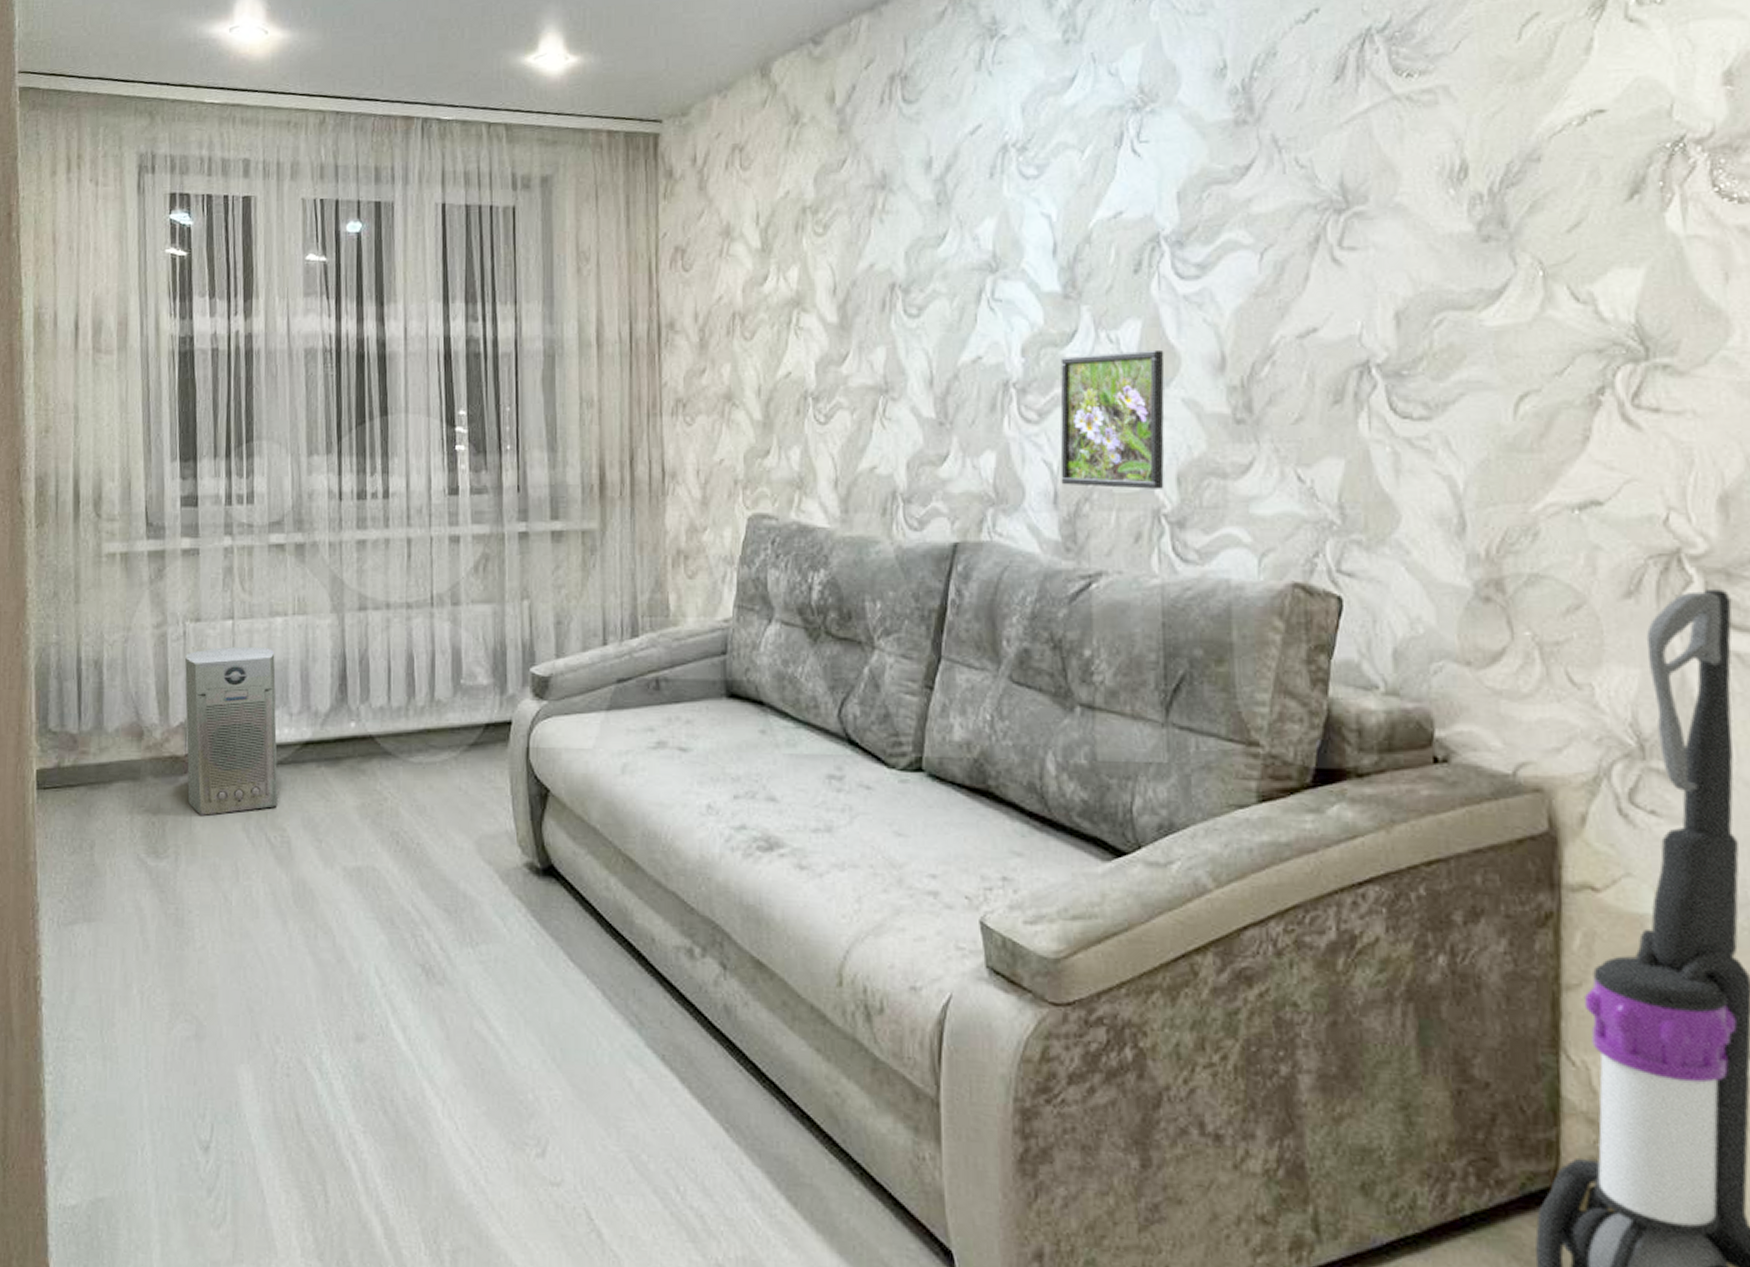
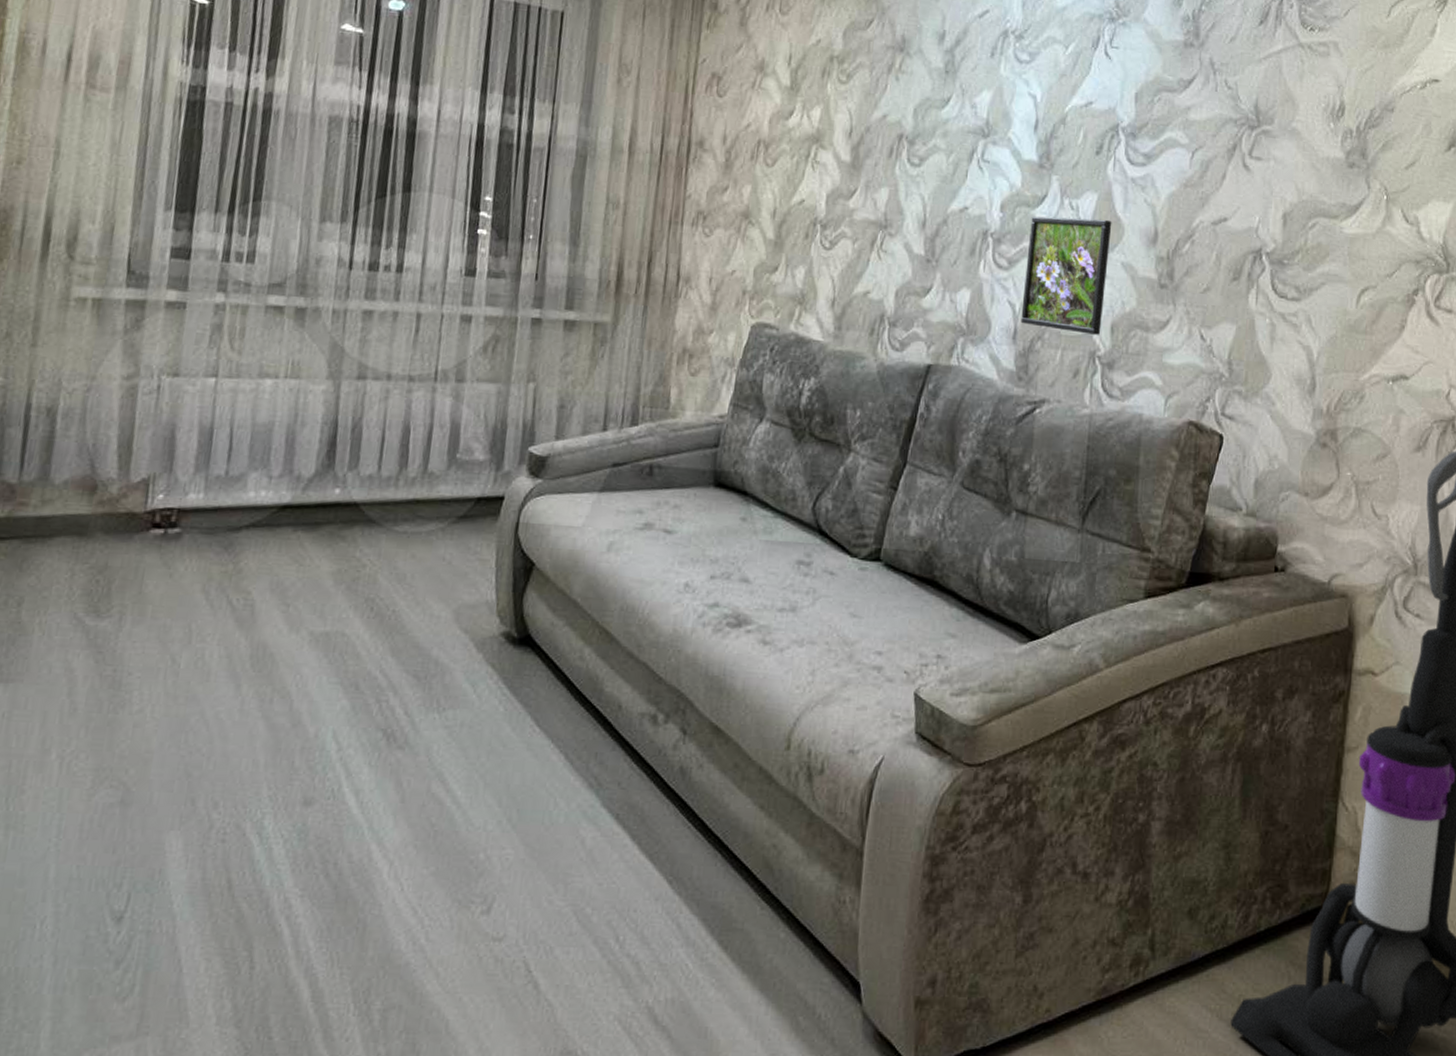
air purifier: present [185,646,278,816] -> none [142,404,260,575]

